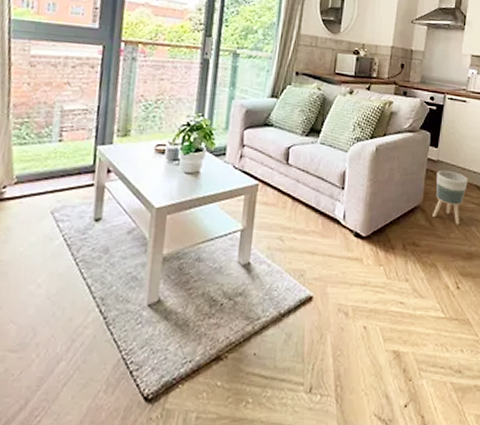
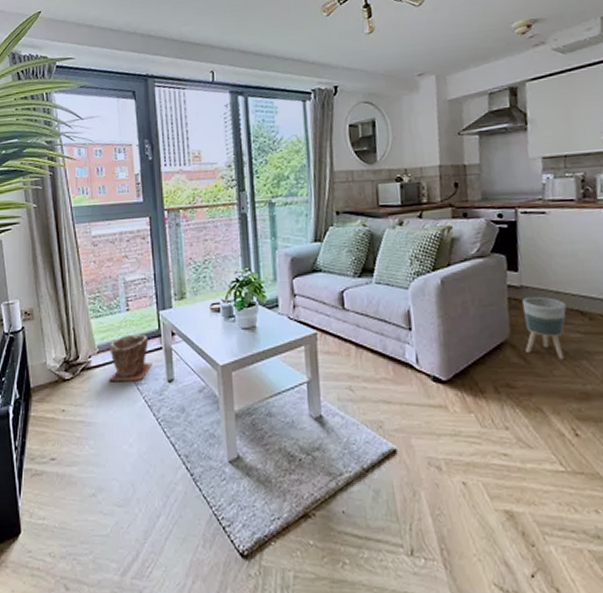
plant pot: none [23,167,80,217] -> present [108,334,152,382]

